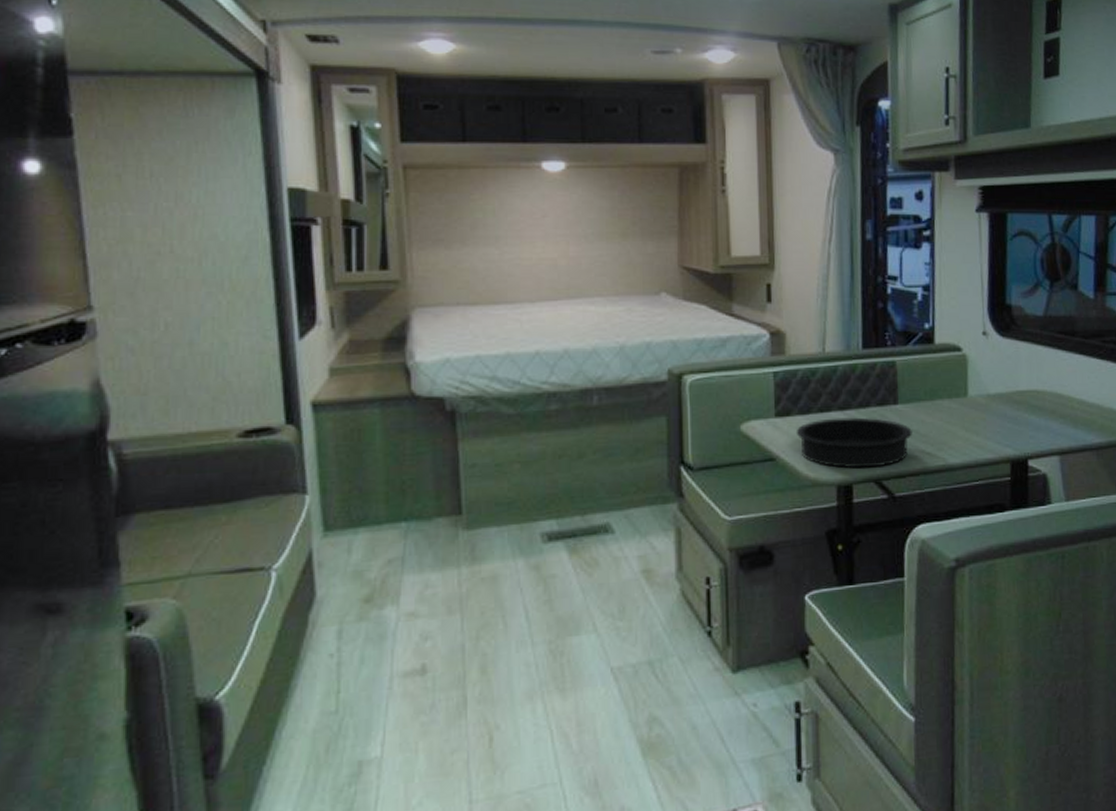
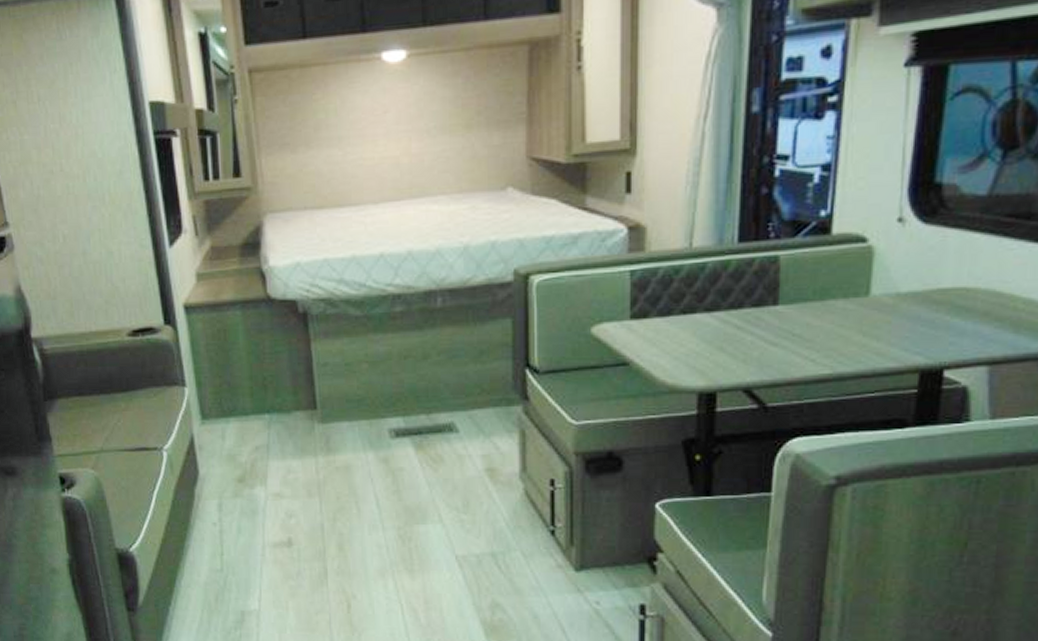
baking pan: present [796,417,912,469] -> none [653,319,794,376]

